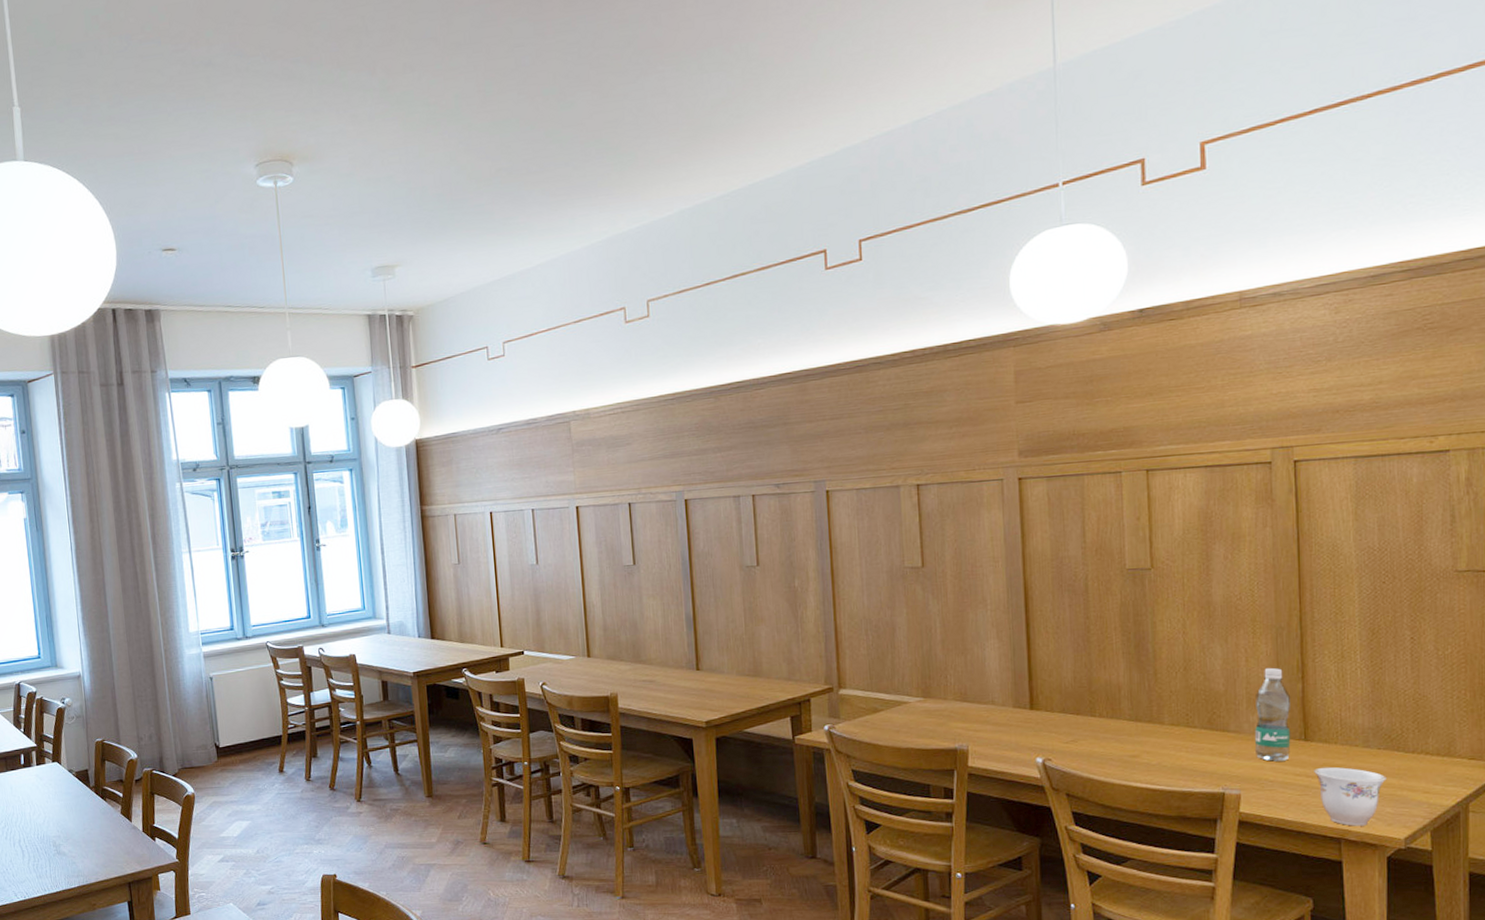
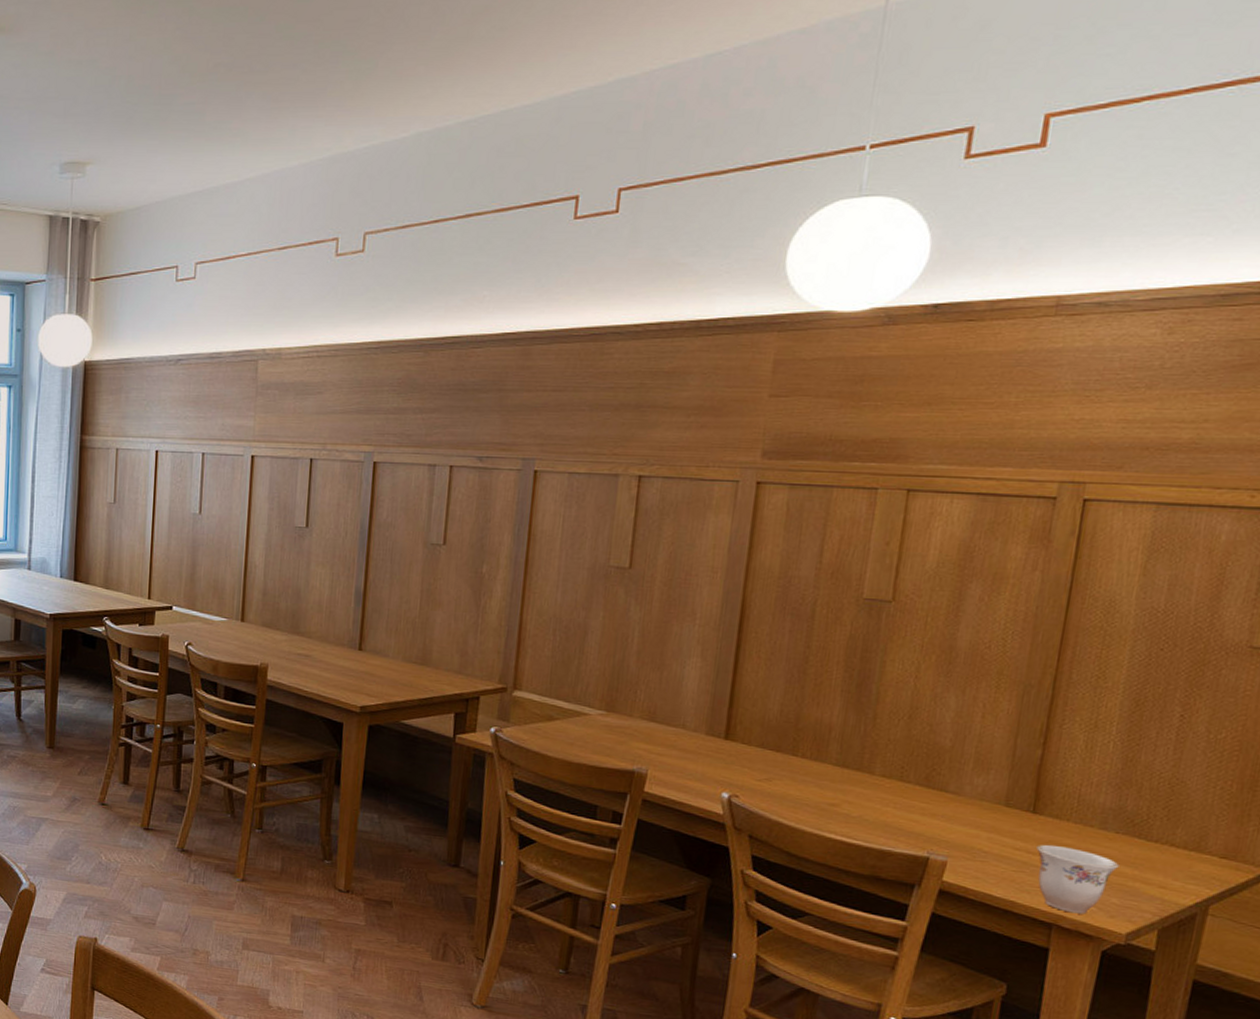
bottle: present [1254,667,1292,762] -> none [972,727,1027,832]

